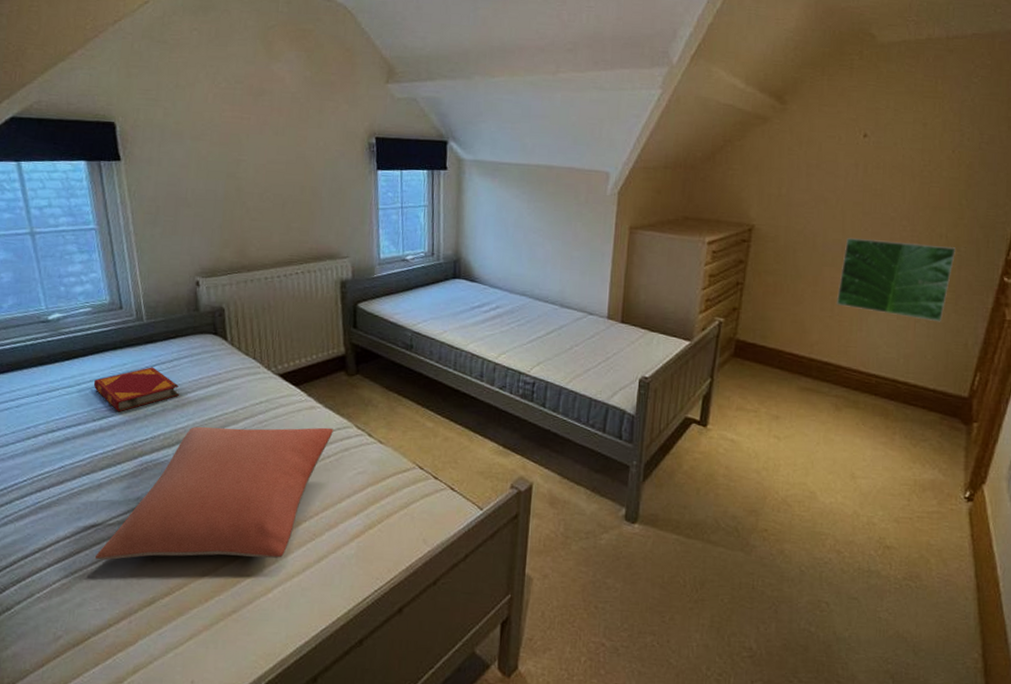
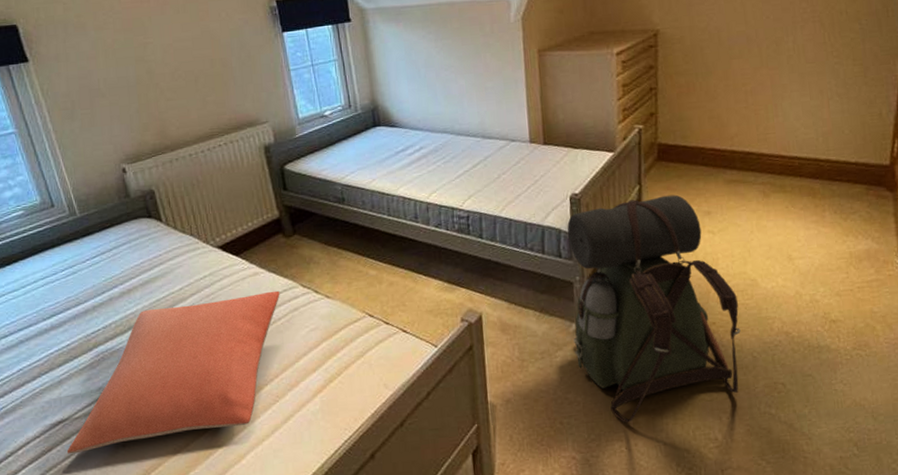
hardback book: present [93,367,179,412] -> none [37,259,123,308]
backpack: none [621,392,793,618] -> present [567,194,741,423]
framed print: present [836,237,956,322] -> none [749,21,858,97]

